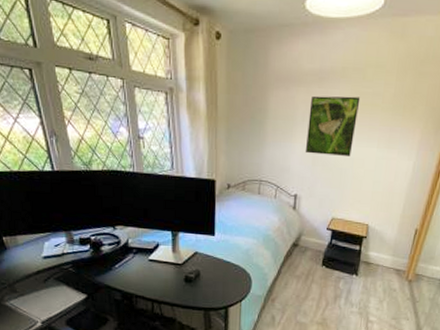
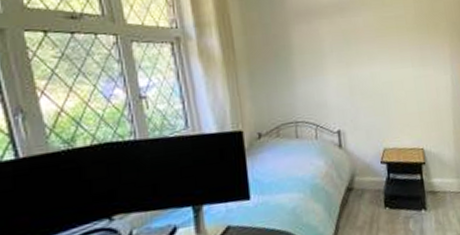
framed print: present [305,95,361,156] -> none [336,21,388,85]

